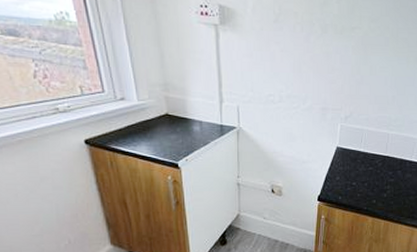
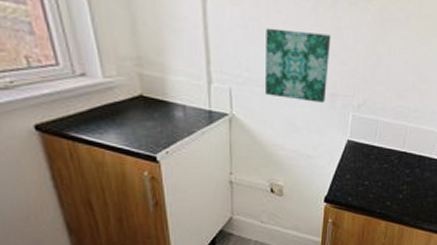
wall art: none [266,55,321,116] -> present [264,27,331,103]

